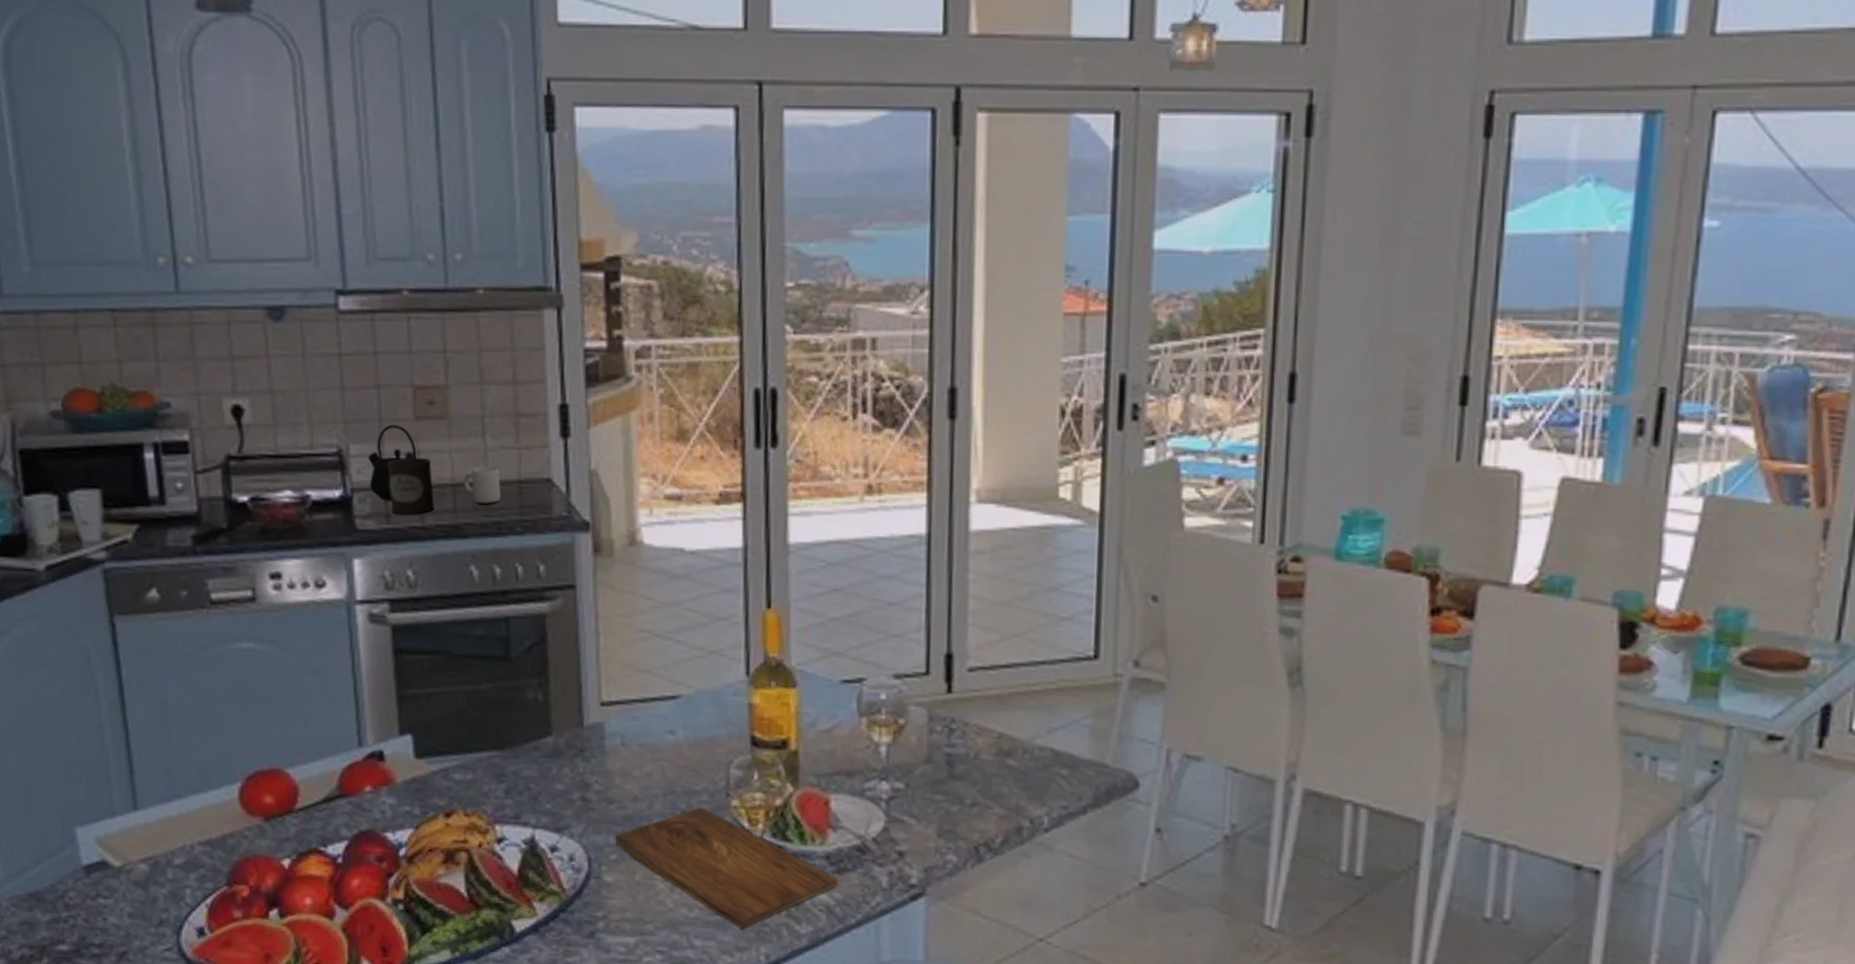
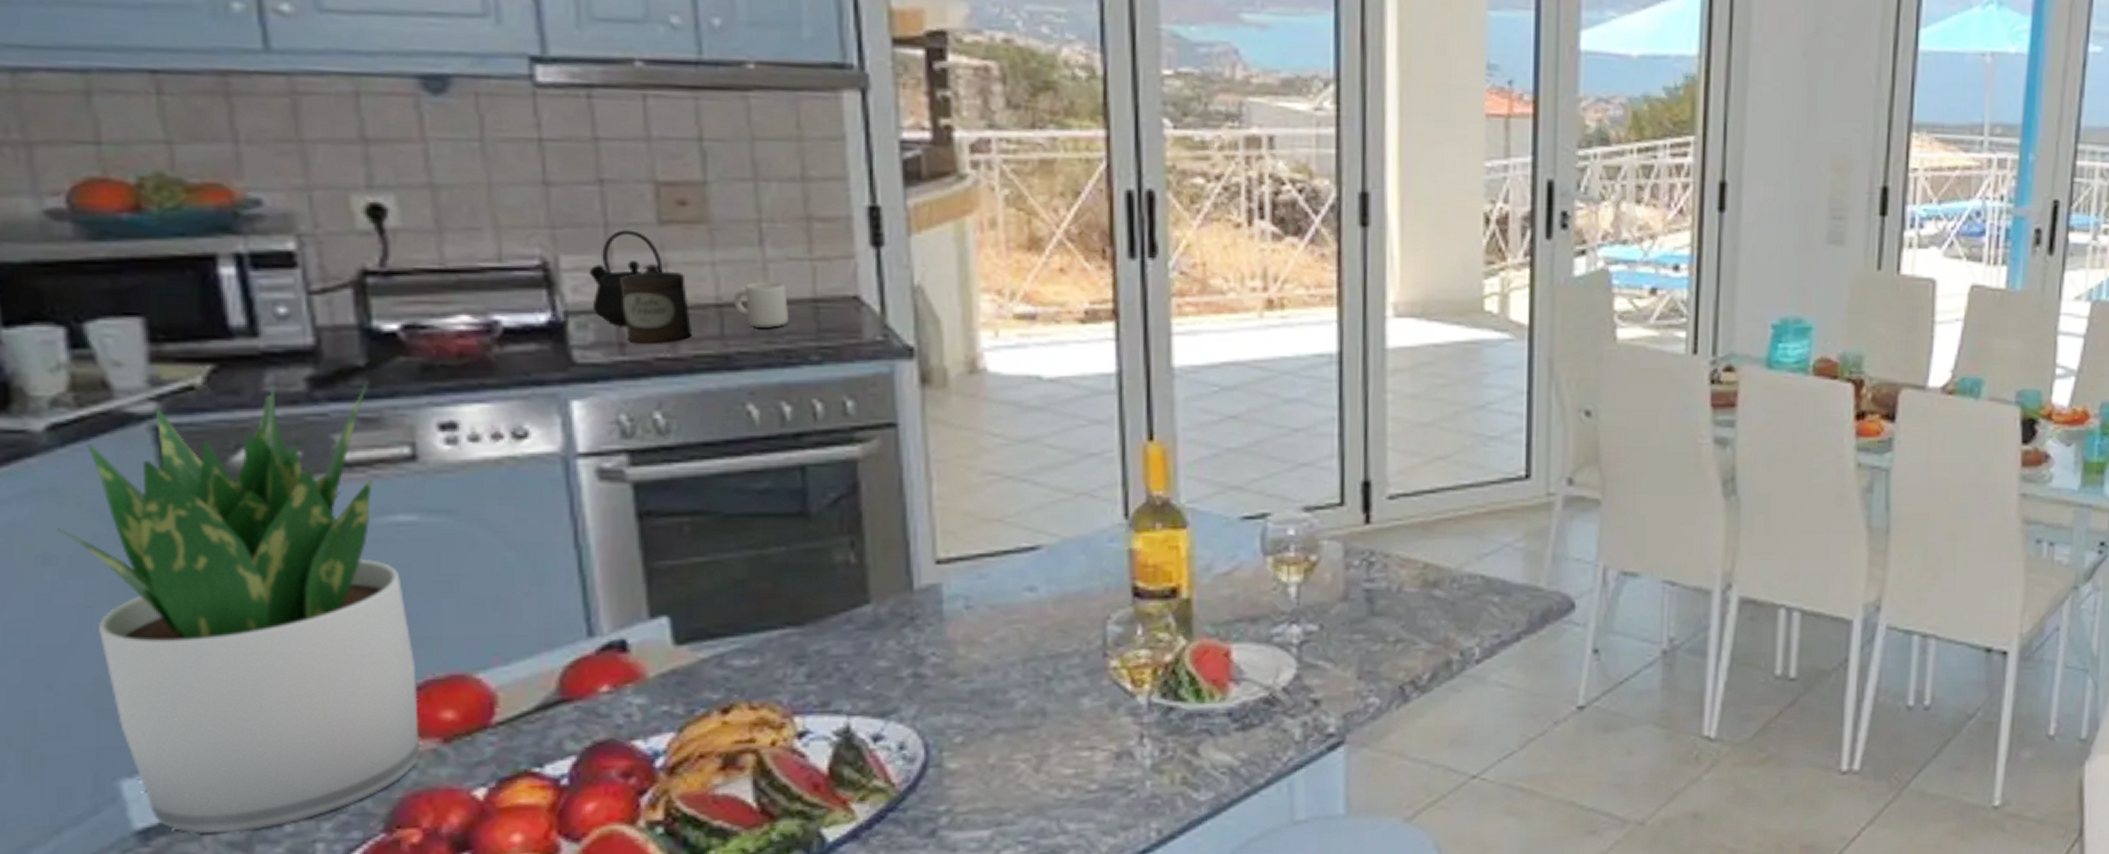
planter: none [49,539,251,875] -> present [58,381,420,834]
cutting board: present [615,807,838,928] -> none [960,671,1243,804]

